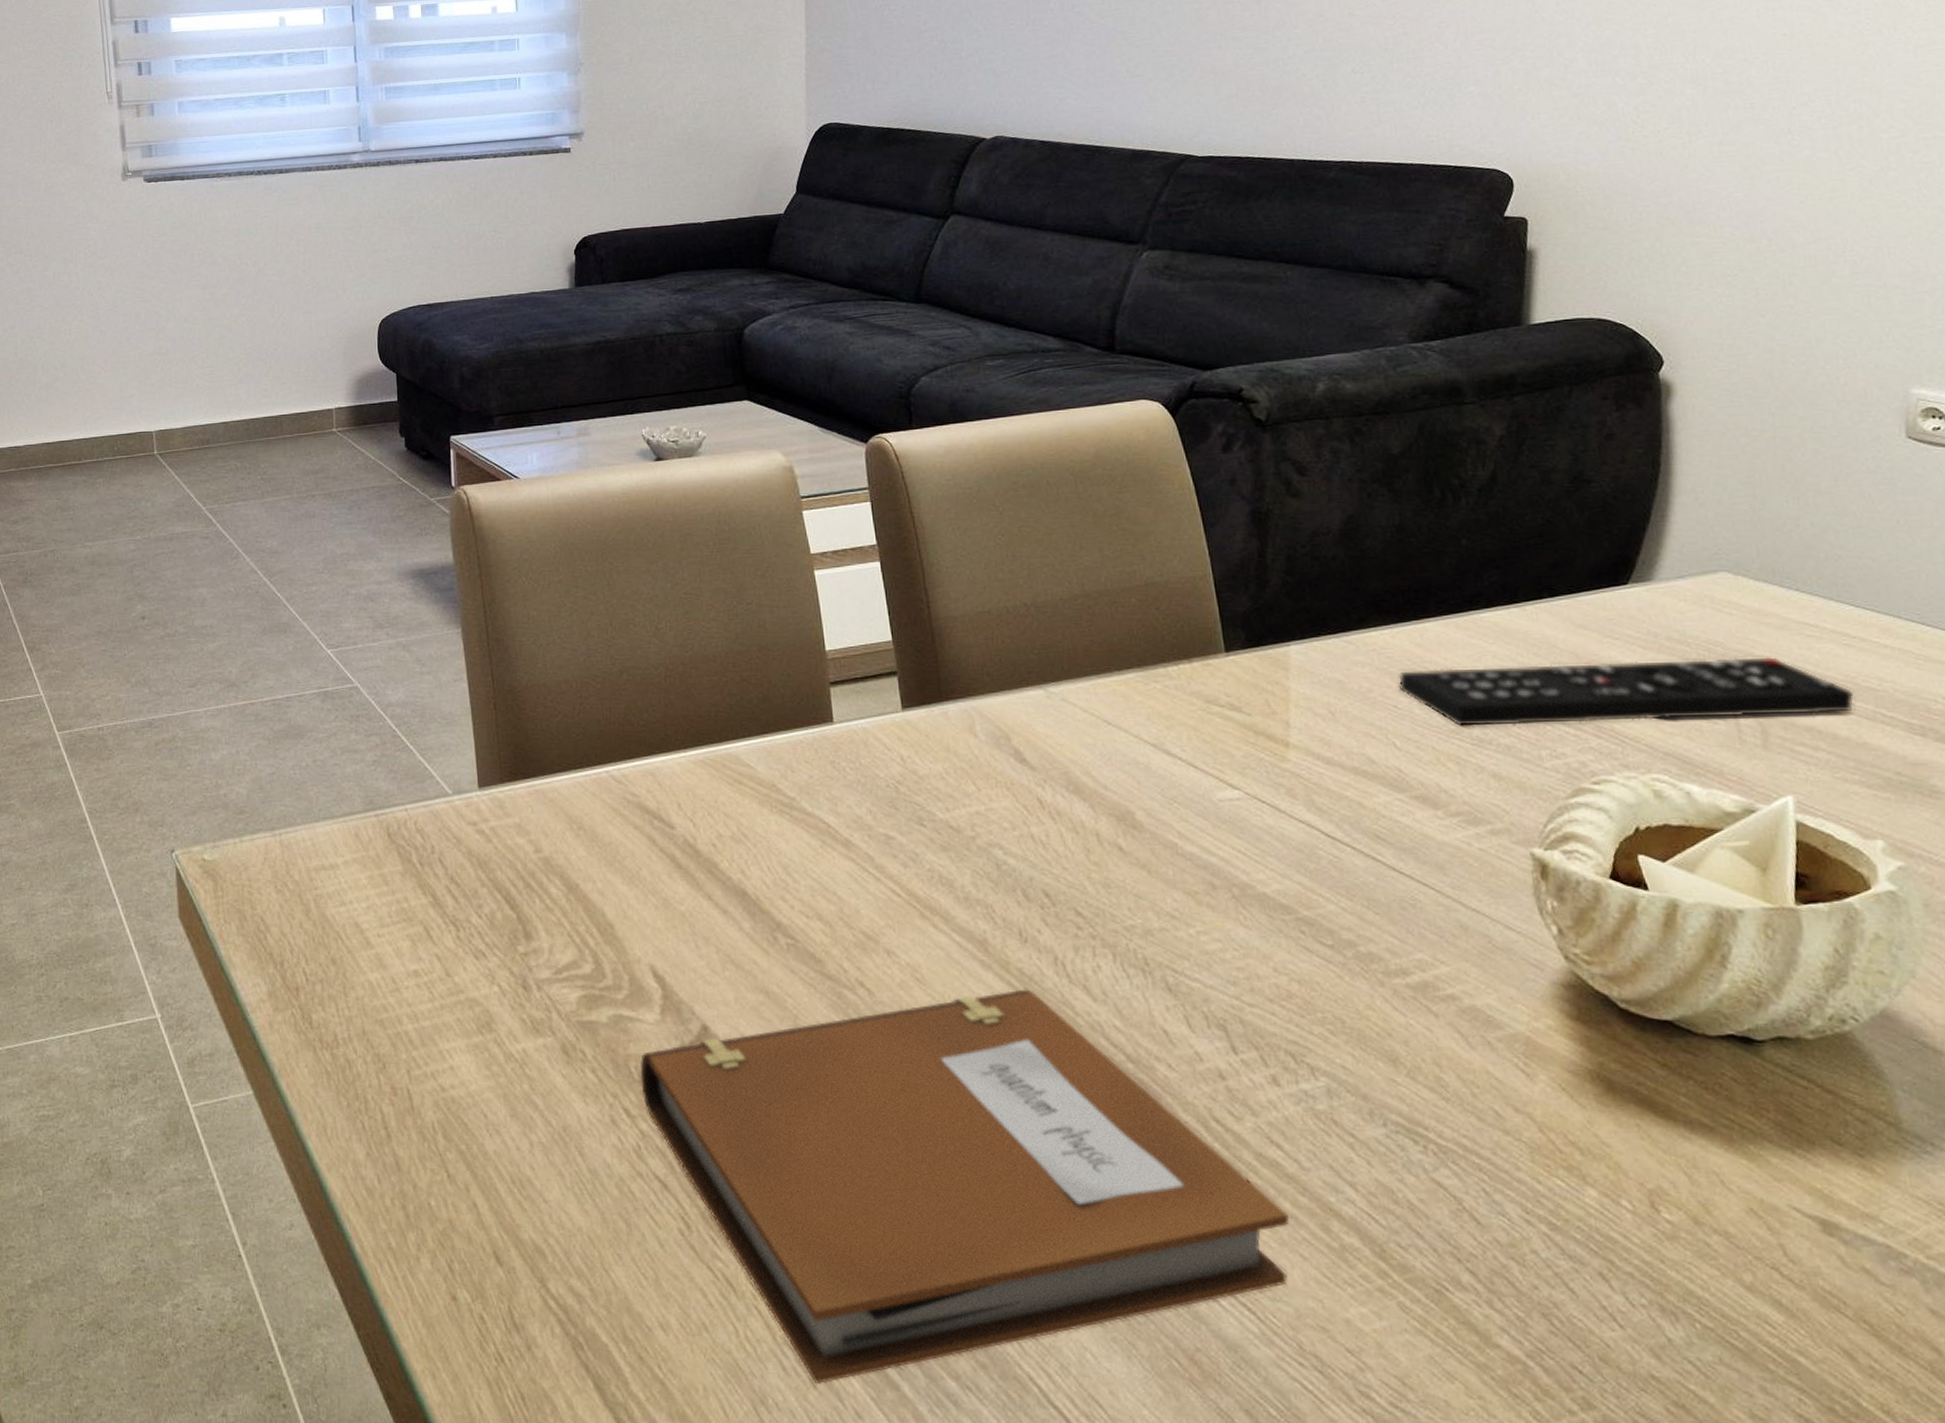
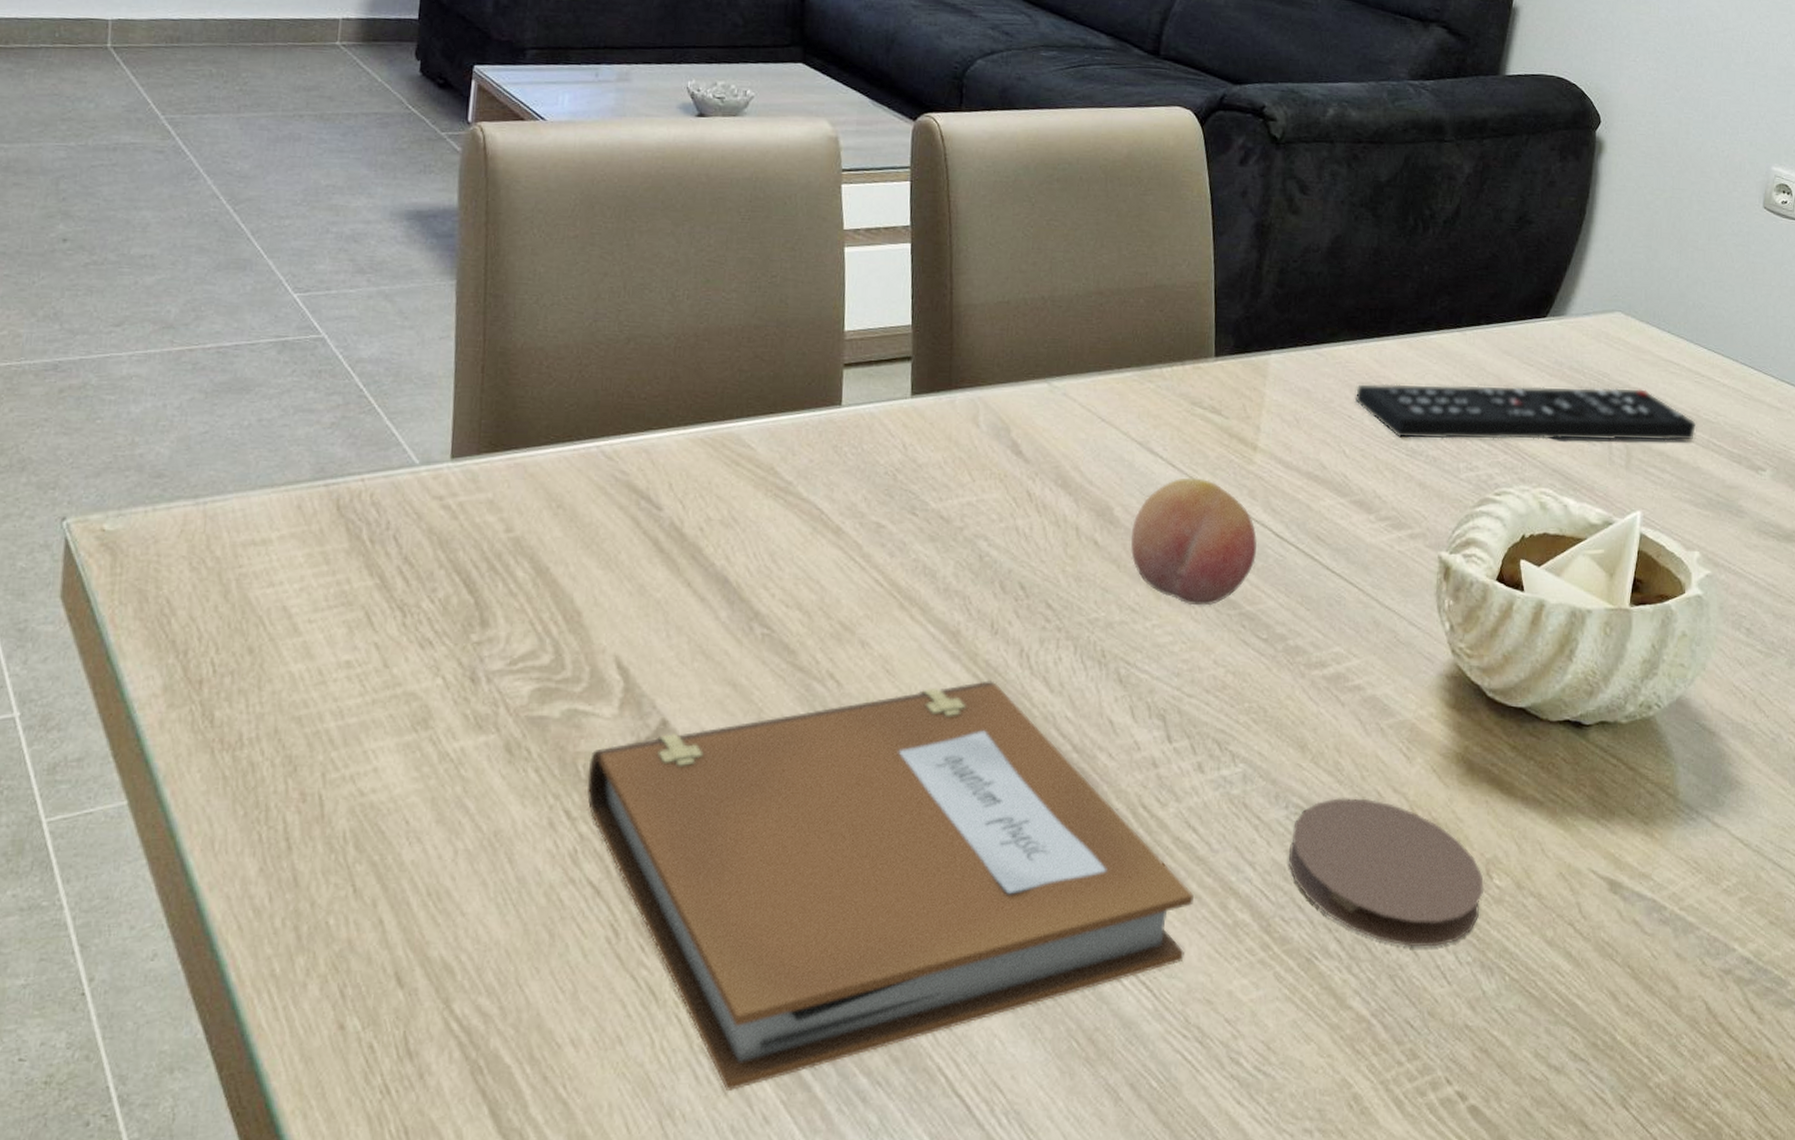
fruit: none [1158,778,1306,911] -> present [1131,477,1258,606]
coaster: none [1395,1115,1651,1285] -> present [1288,797,1485,947]

